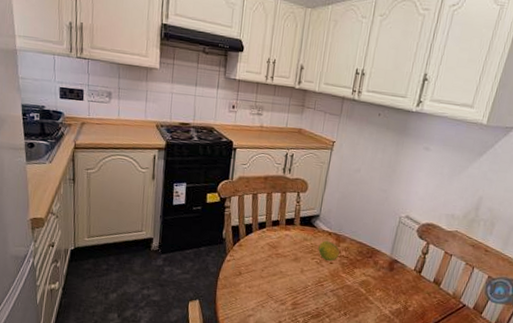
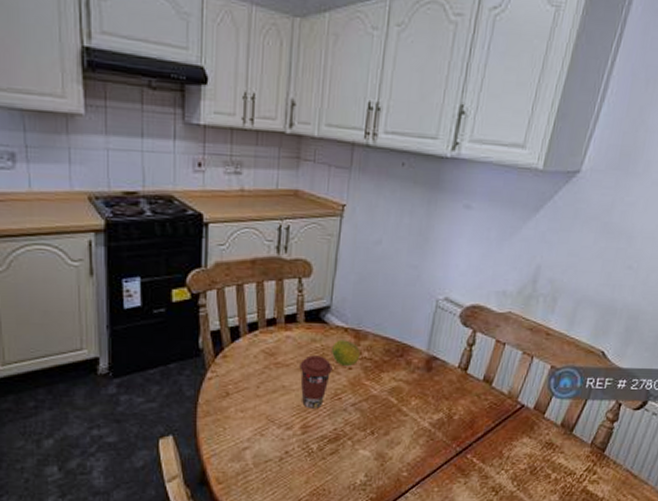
coffee cup: none [293,250,318,291] -> present [299,355,333,409]

